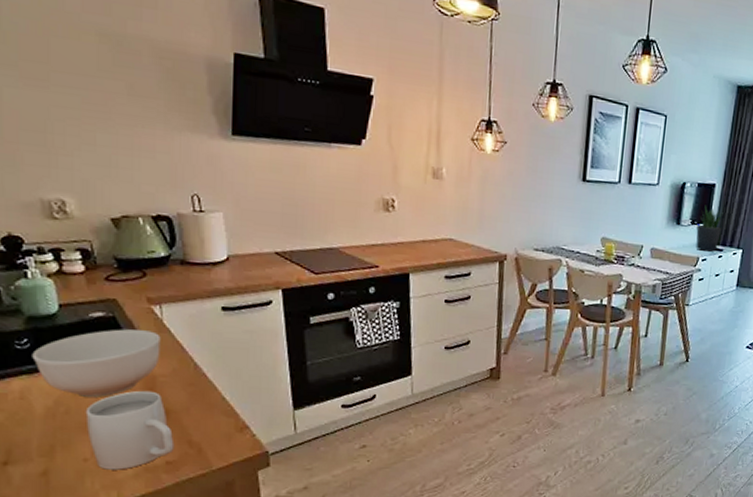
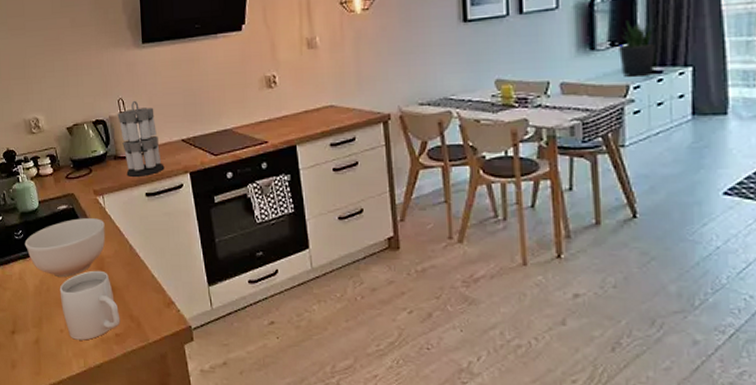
spice rack: none [189,200,250,288] -> present [117,101,165,177]

